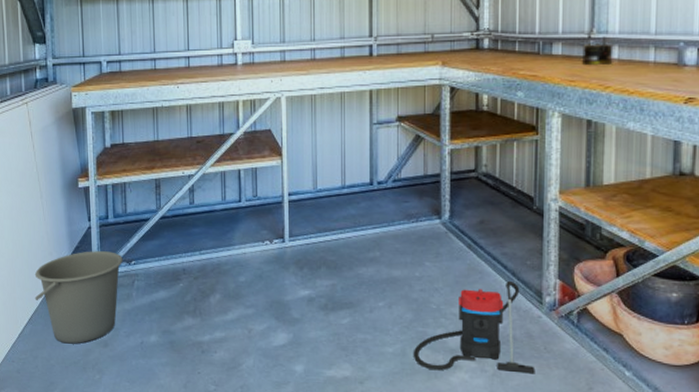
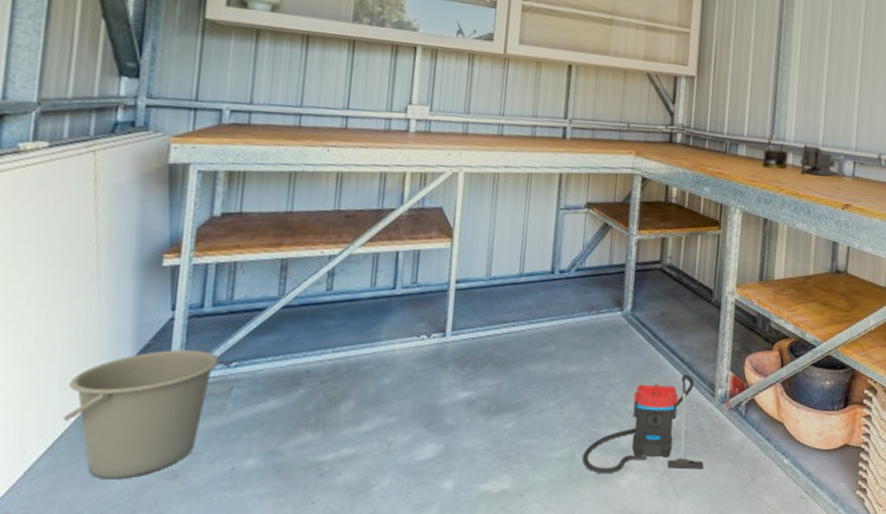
vise: none [627,34,678,70] -> present [799,144,838,177]

